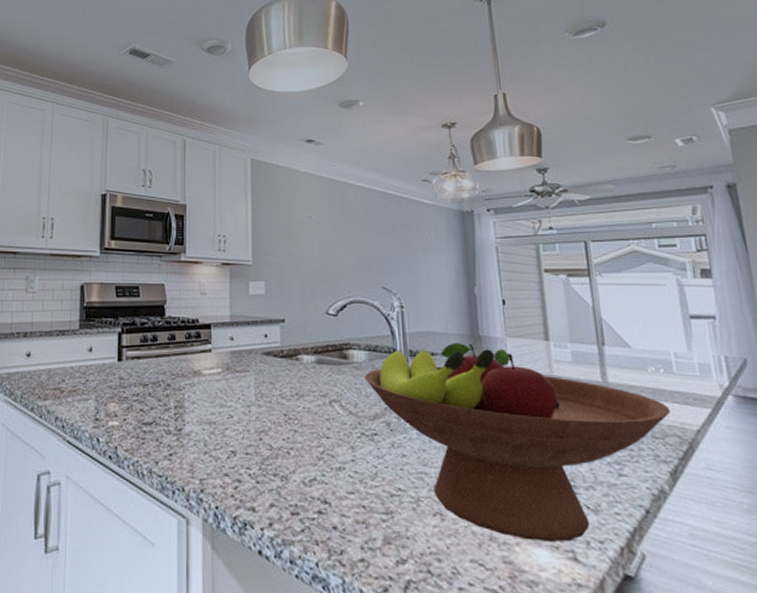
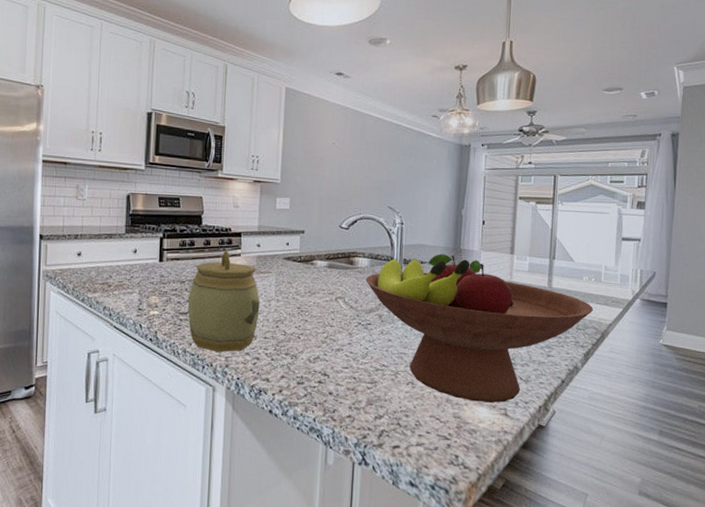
jar: none [151,345,238,474] -> present [187,250,260,353]

